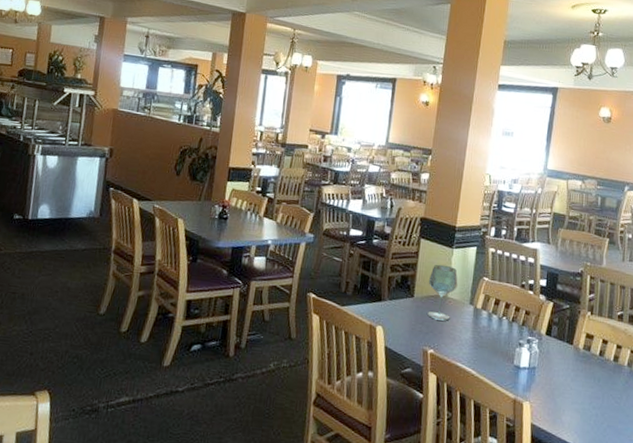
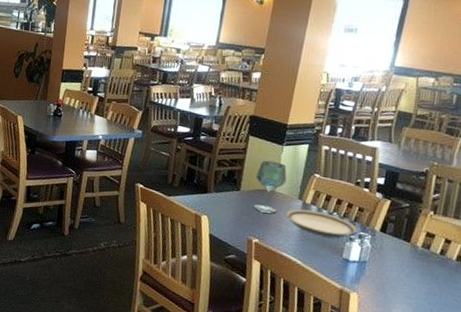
plate: none [458,314,525,344] -> present [286,209,357,238]

